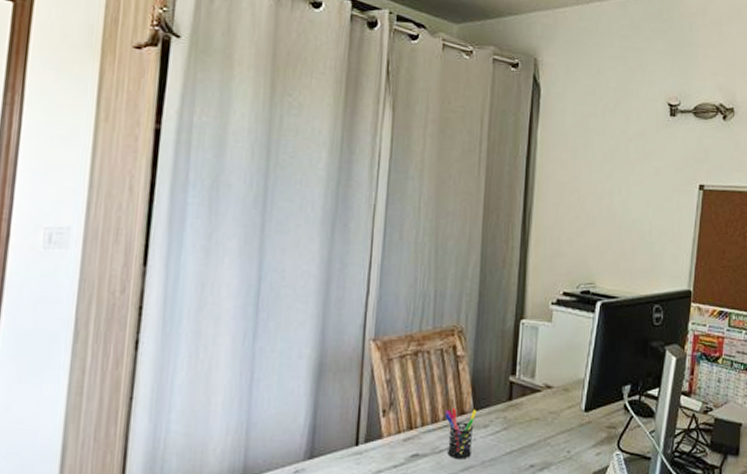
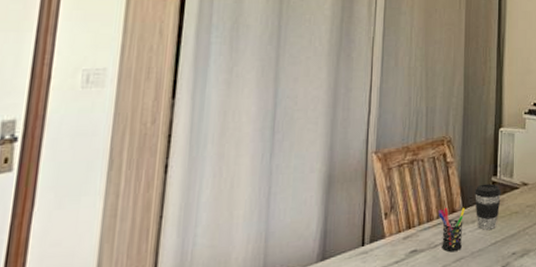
coffee cup: none [488,383,520,437] -> present [475,183,501,230]

